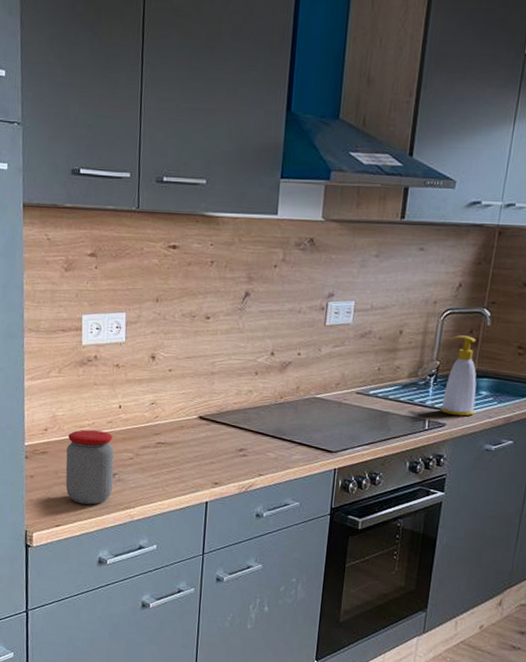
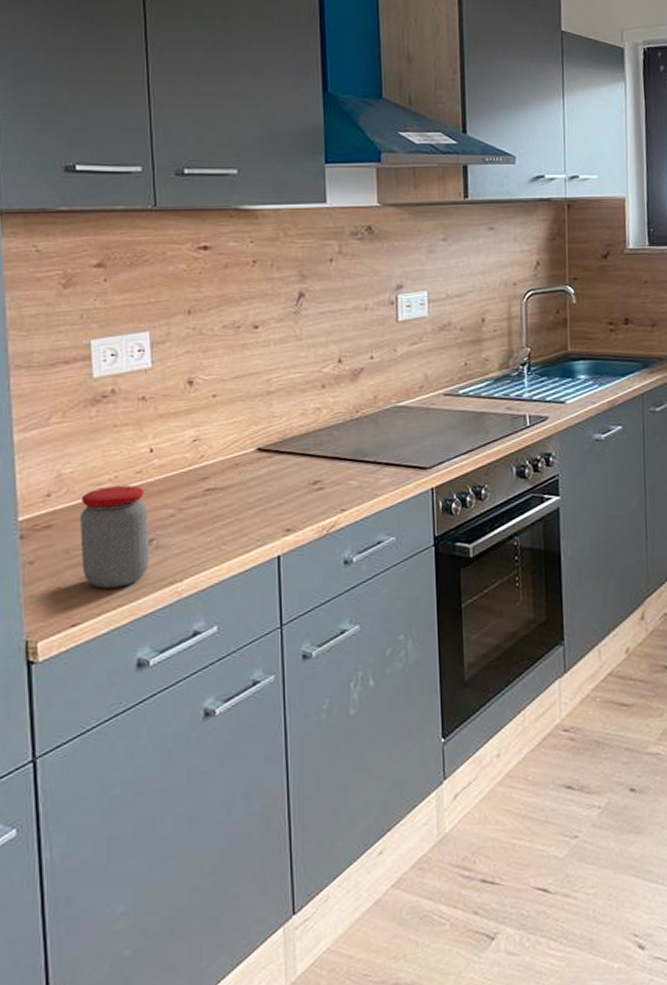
soap bottle: present [440,335,477,417] -> none [536,316,576,406]

